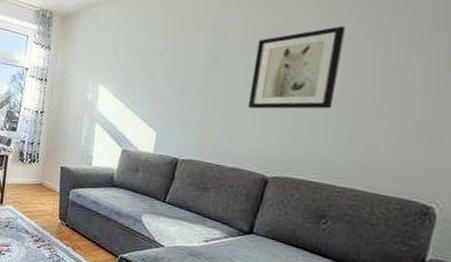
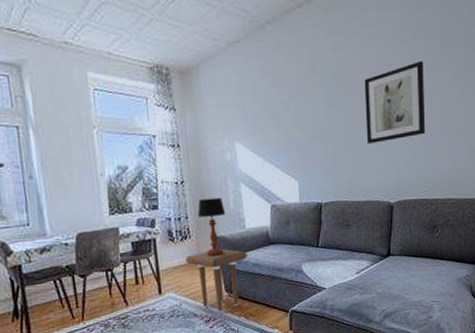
side table: none [29,177,88,237] -> present [185,249,247,313]
table lamp: none [49,130,76,185] -> present [198,197,226,256]

